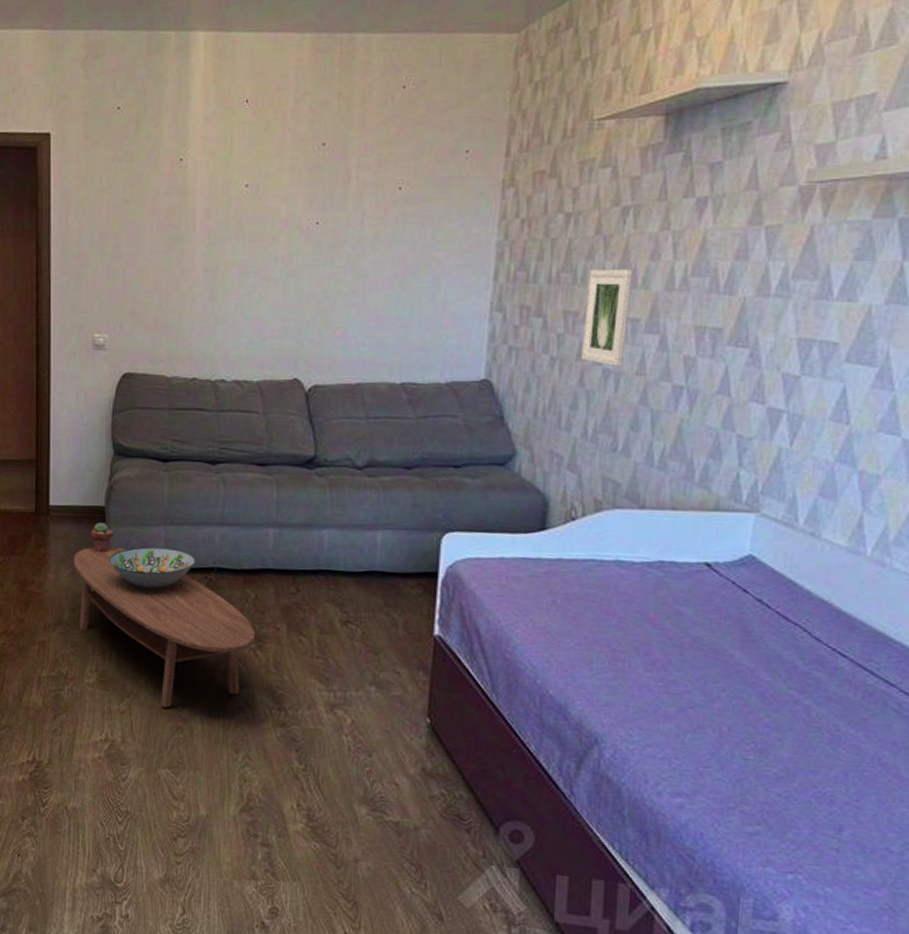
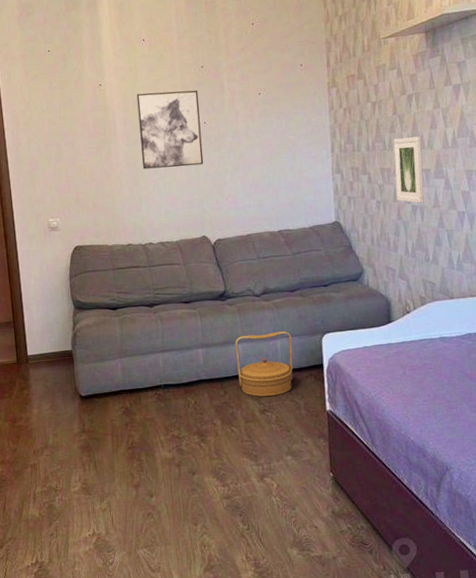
coffee table: present [73,546,255,708] -> none [51,380,199,500]
potted succulent: present [91,522,113,553] -> none [63,363,81,387]
decorative bowl: present [109,546,196,589] -> none [80,375,147,409]
wall art: none [224,175,314,281] -> present [136,90,204,169]
basket: none [318,519,399,605] -> present [234,331,293,397]

